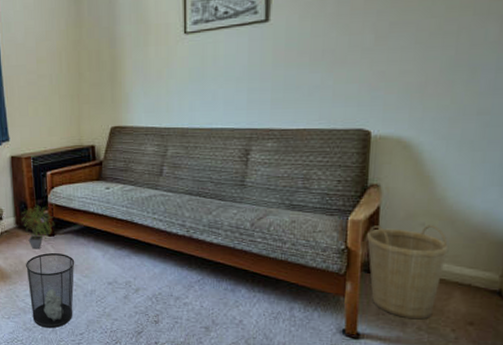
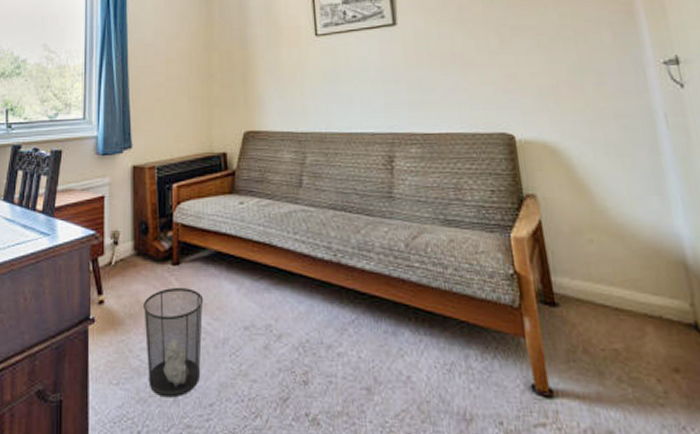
potted plant: present [21,205,55,249] -> none [140,226,181,283]
basket: present [366,225,449,320] -> none [533,242,630,367]

